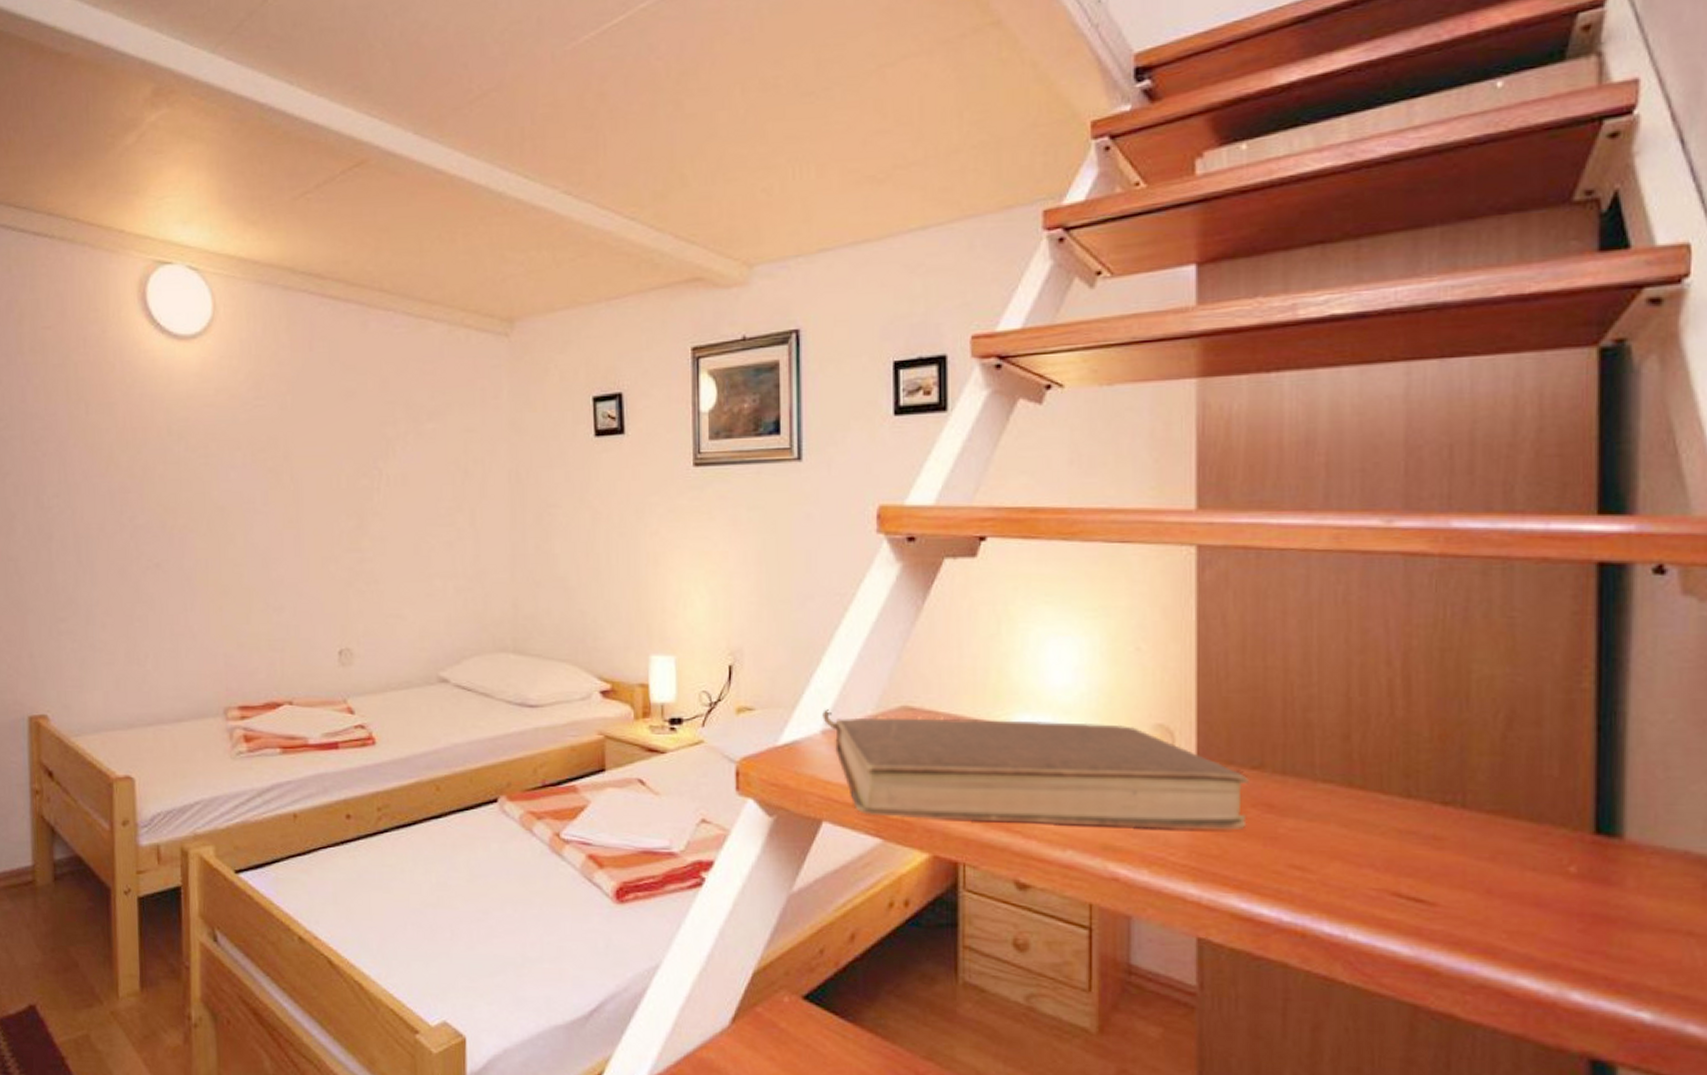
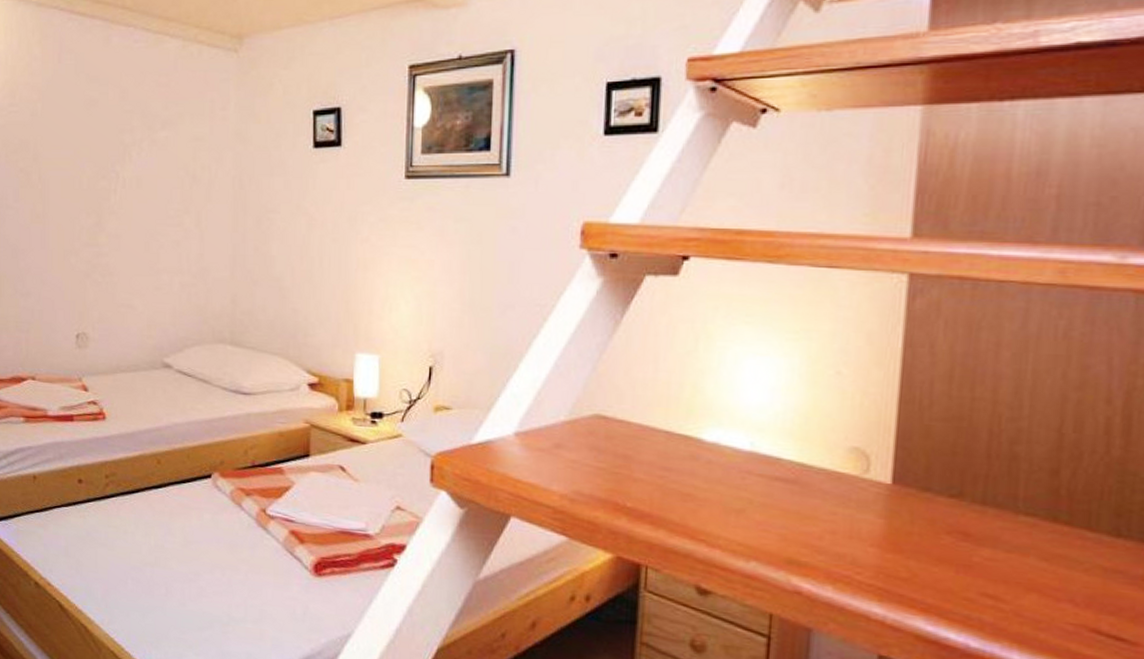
book: present [823,709,1251,831] -> none [516,413,947,556]

